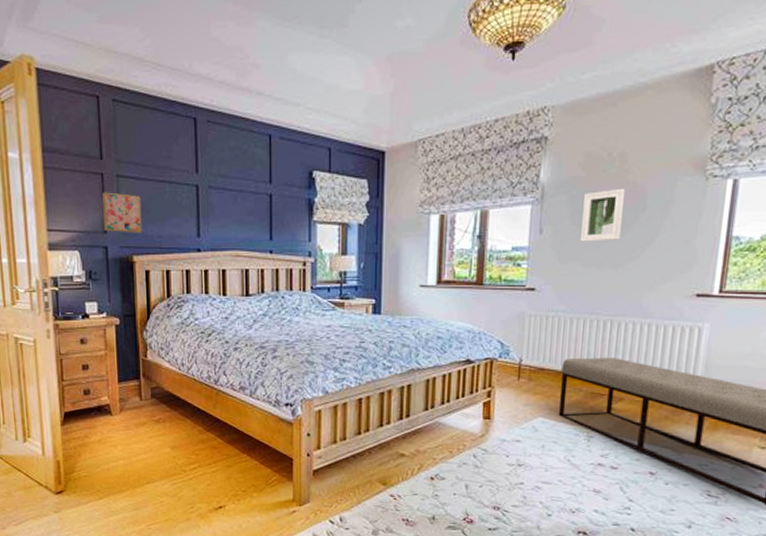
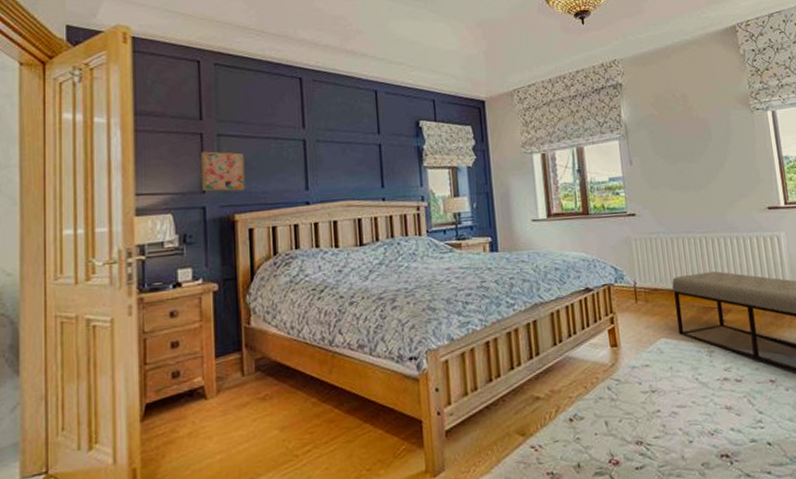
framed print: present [579,188,626,242] -> none [660,122,697,170]

